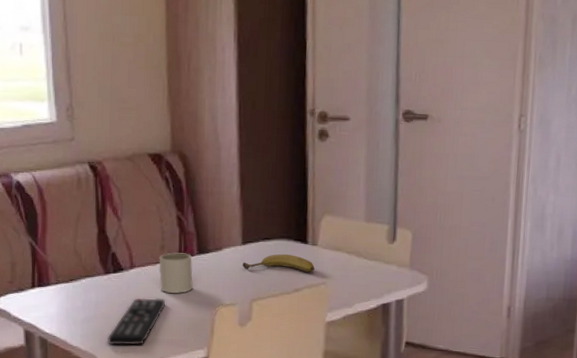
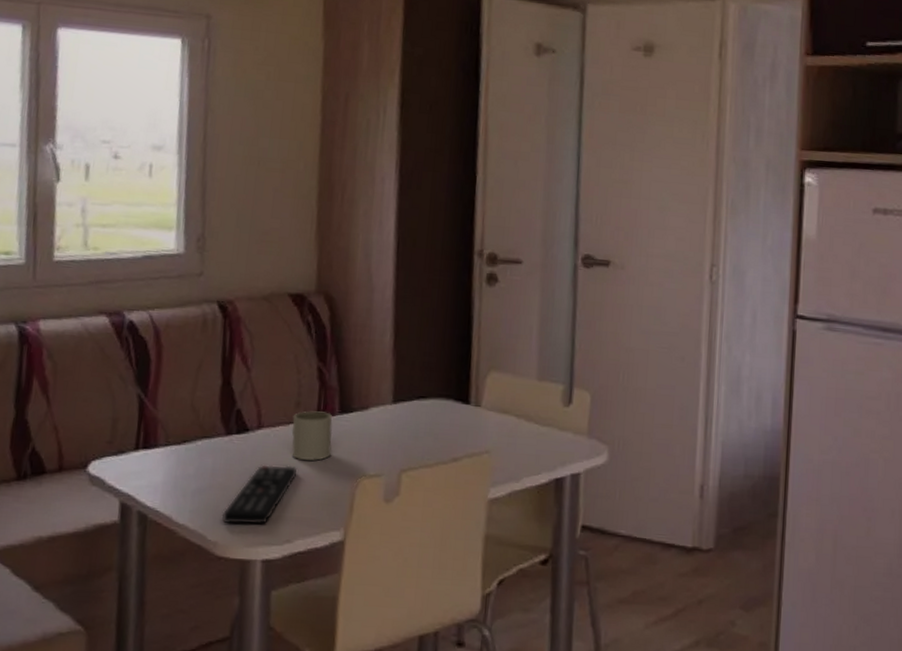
fruit: present [242,254,315,272] -> none [392,415,477,439]

